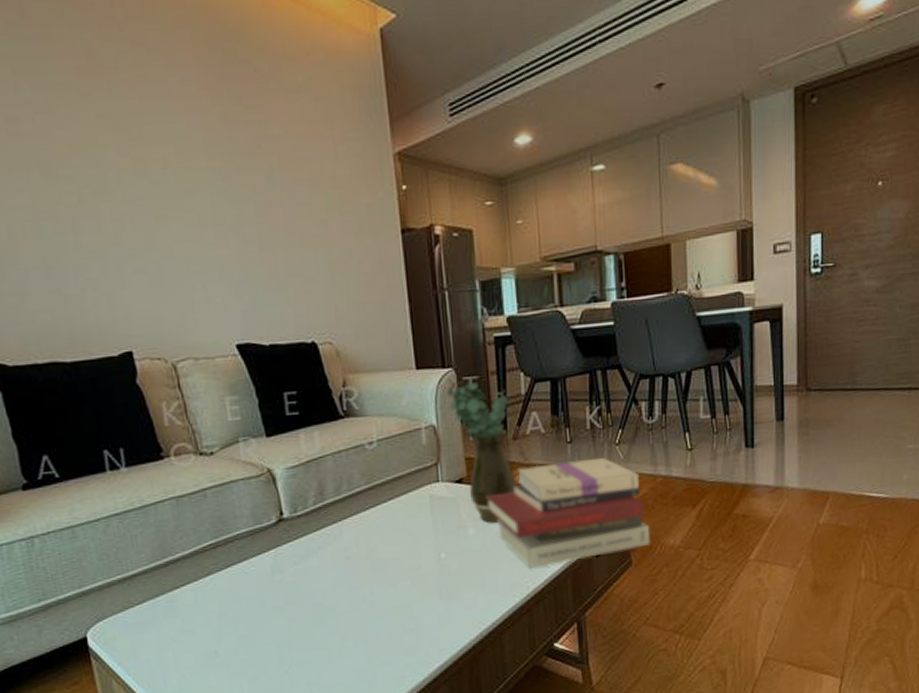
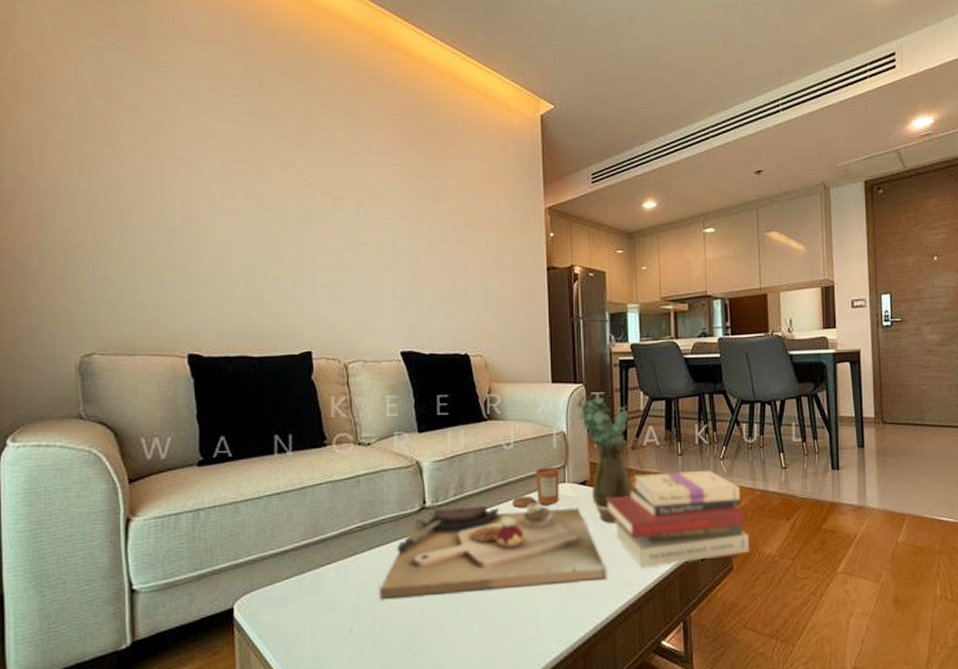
decorative tray: none [241,505,491,618] -> present [379,502,607,599]
candle: none [380,466,433,512] -> present [512,467,559,507]

